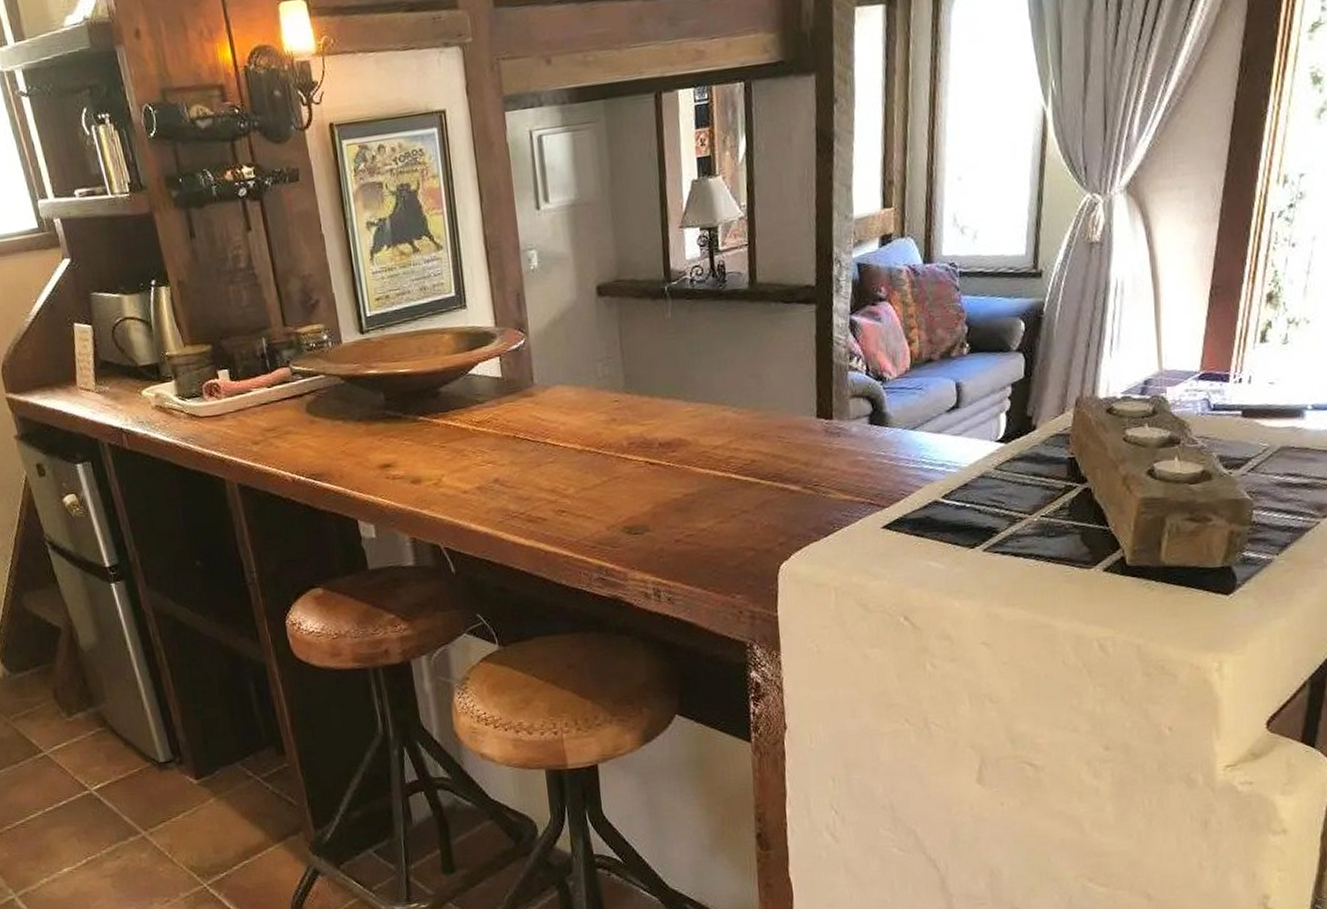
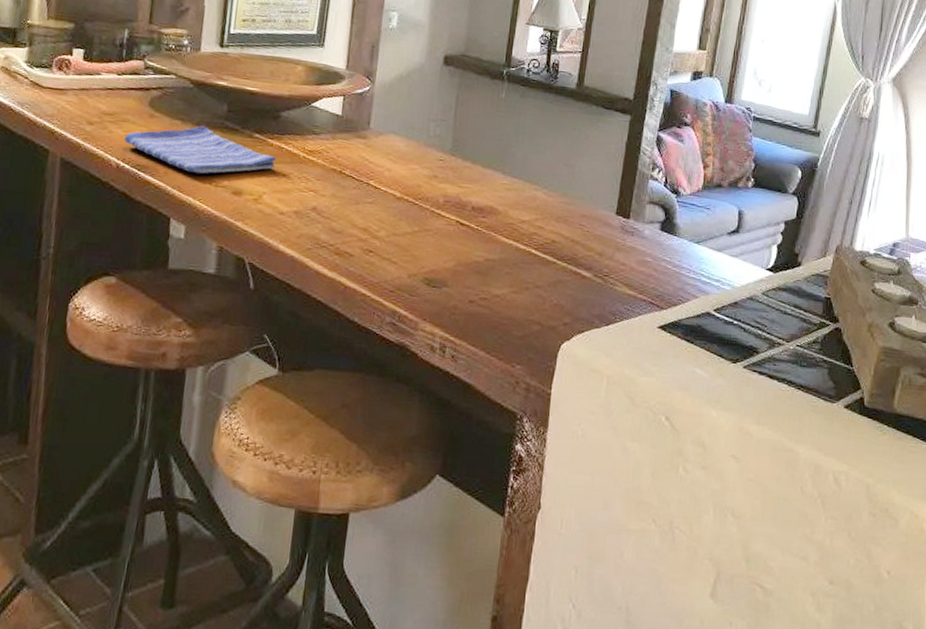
dish towel: none [292,420,447,471] -> present [124,126,277,175]

